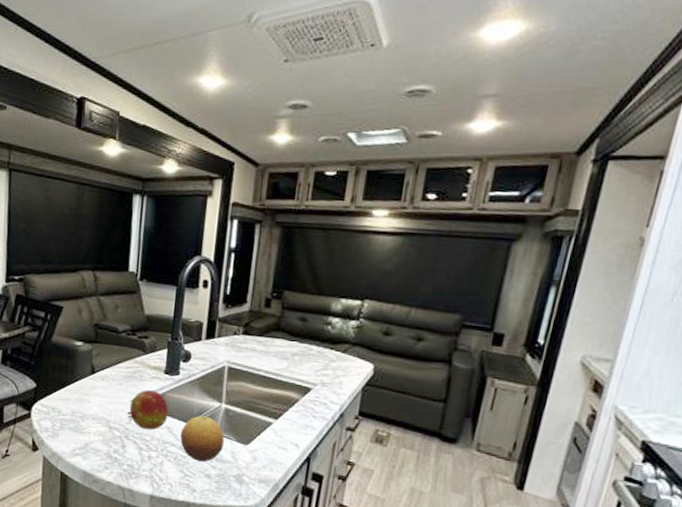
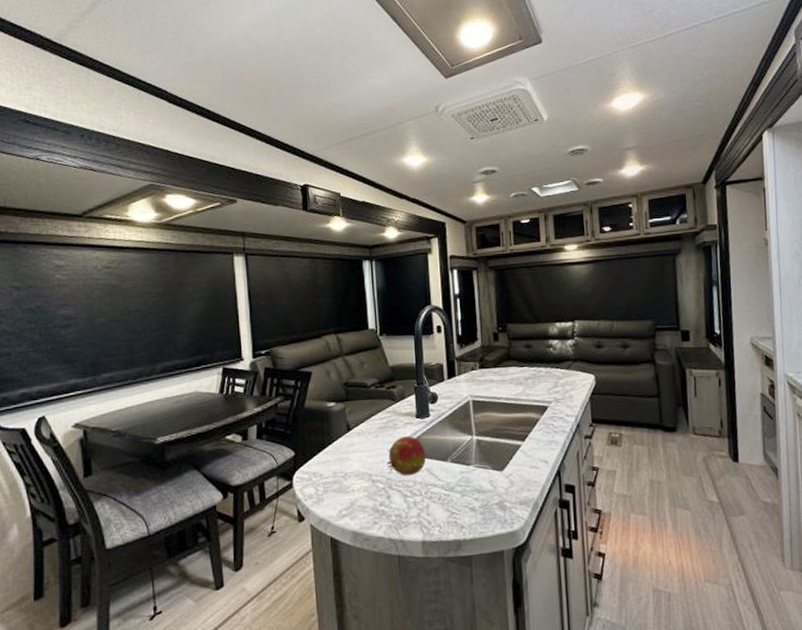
fruit: present [180,415,225,462] -> none [440,451,482,497]

